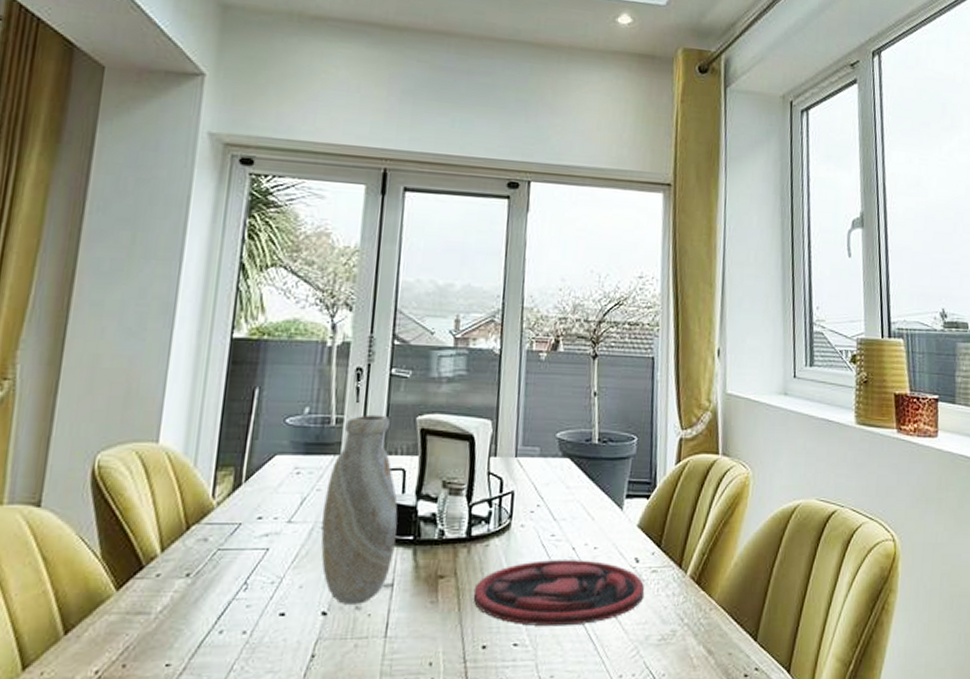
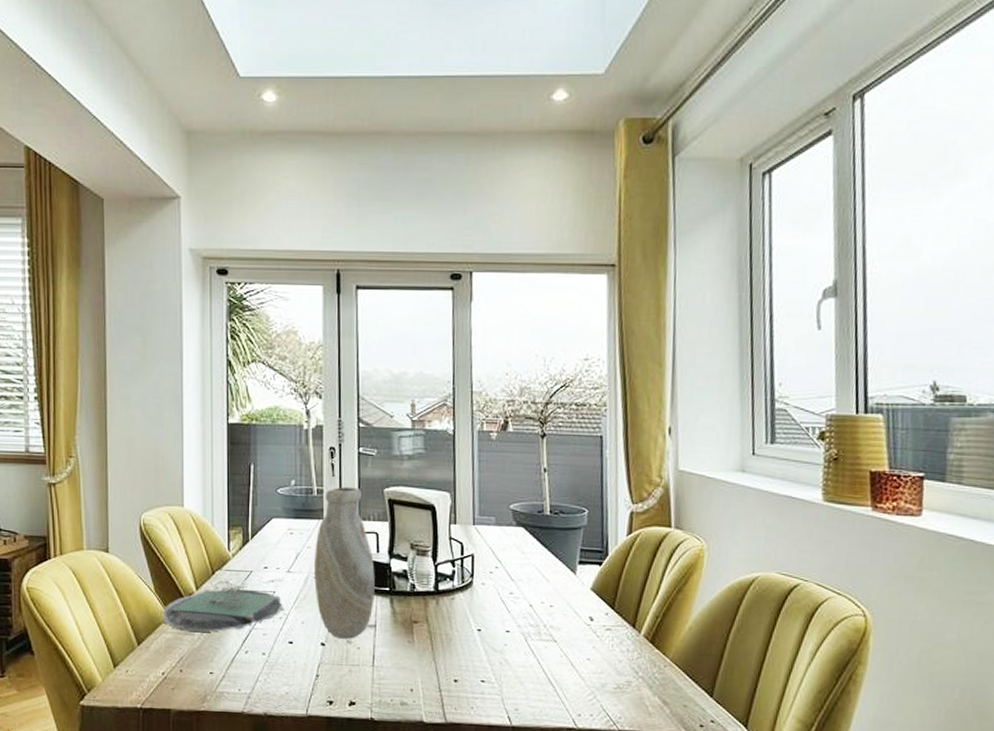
plate: none [107,537,279,611] -> present [162,580,284,633]
plate: present [473,560,645,627] -> none [443,614,600,670]

